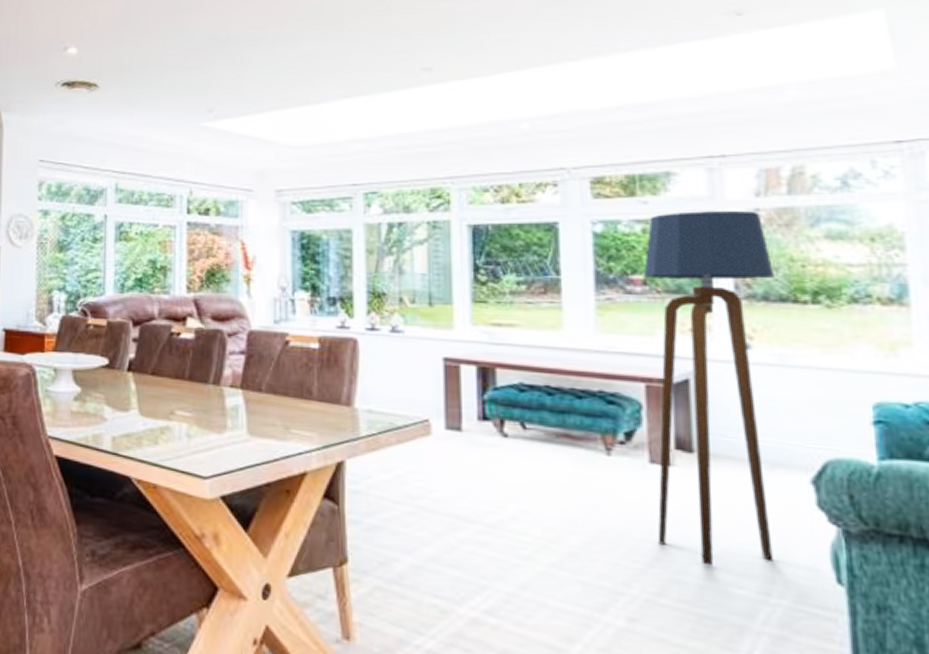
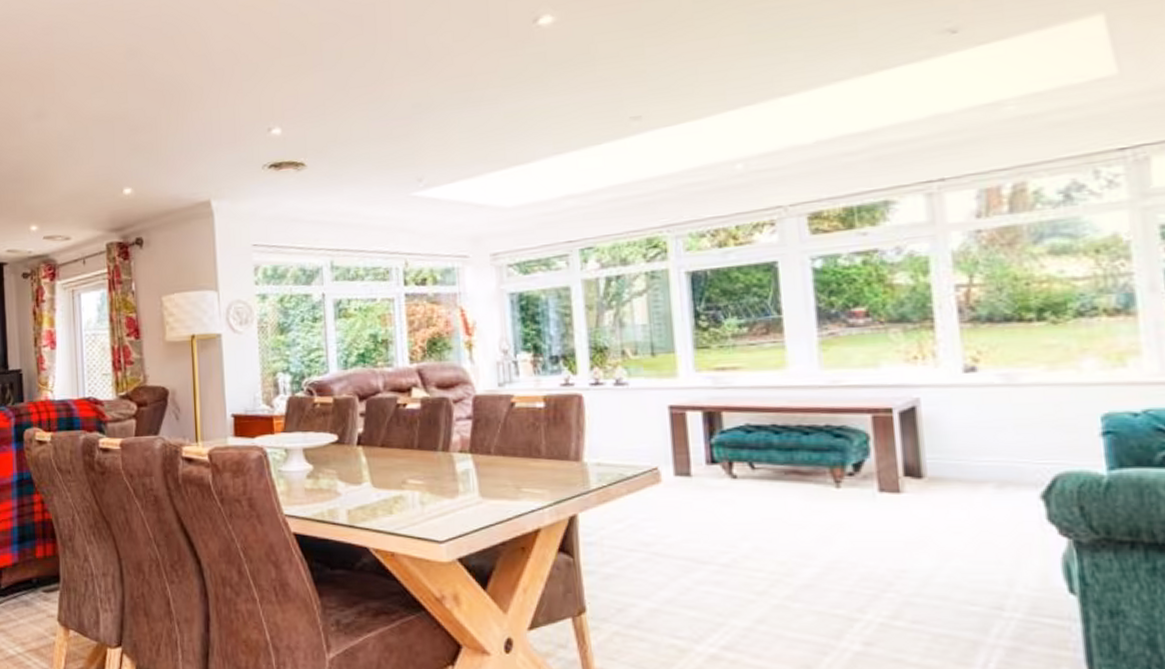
floor lamp: present [643,210,774,566] -> none [865,233,1005,586]

